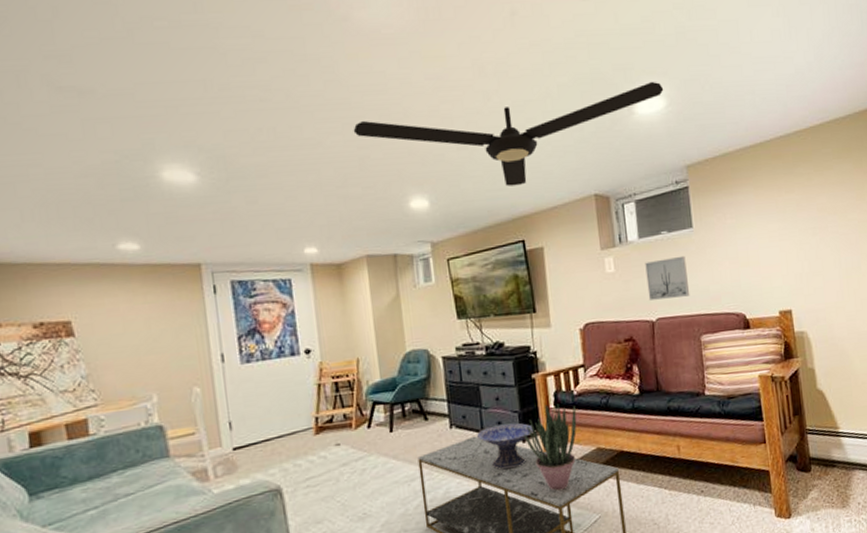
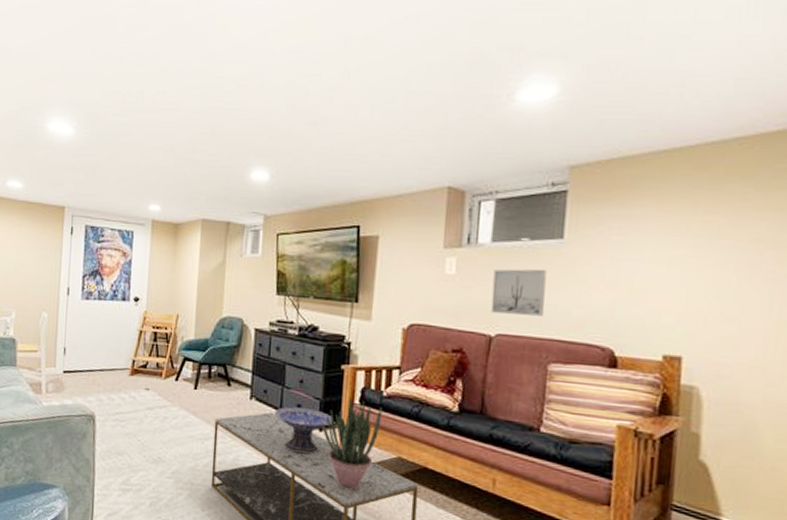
ceiling fan: present [353,81,664,187] -> none [210,64,559,168]

